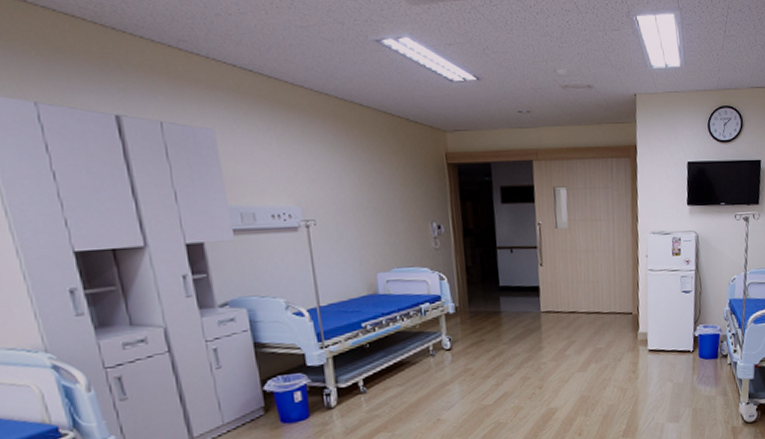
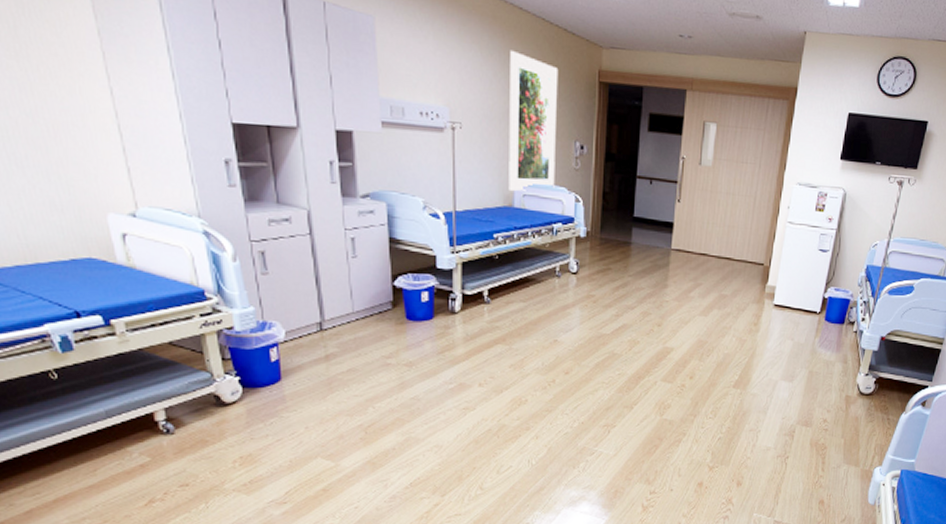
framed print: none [356,144,417,280] -> present [508,49,559,192]

